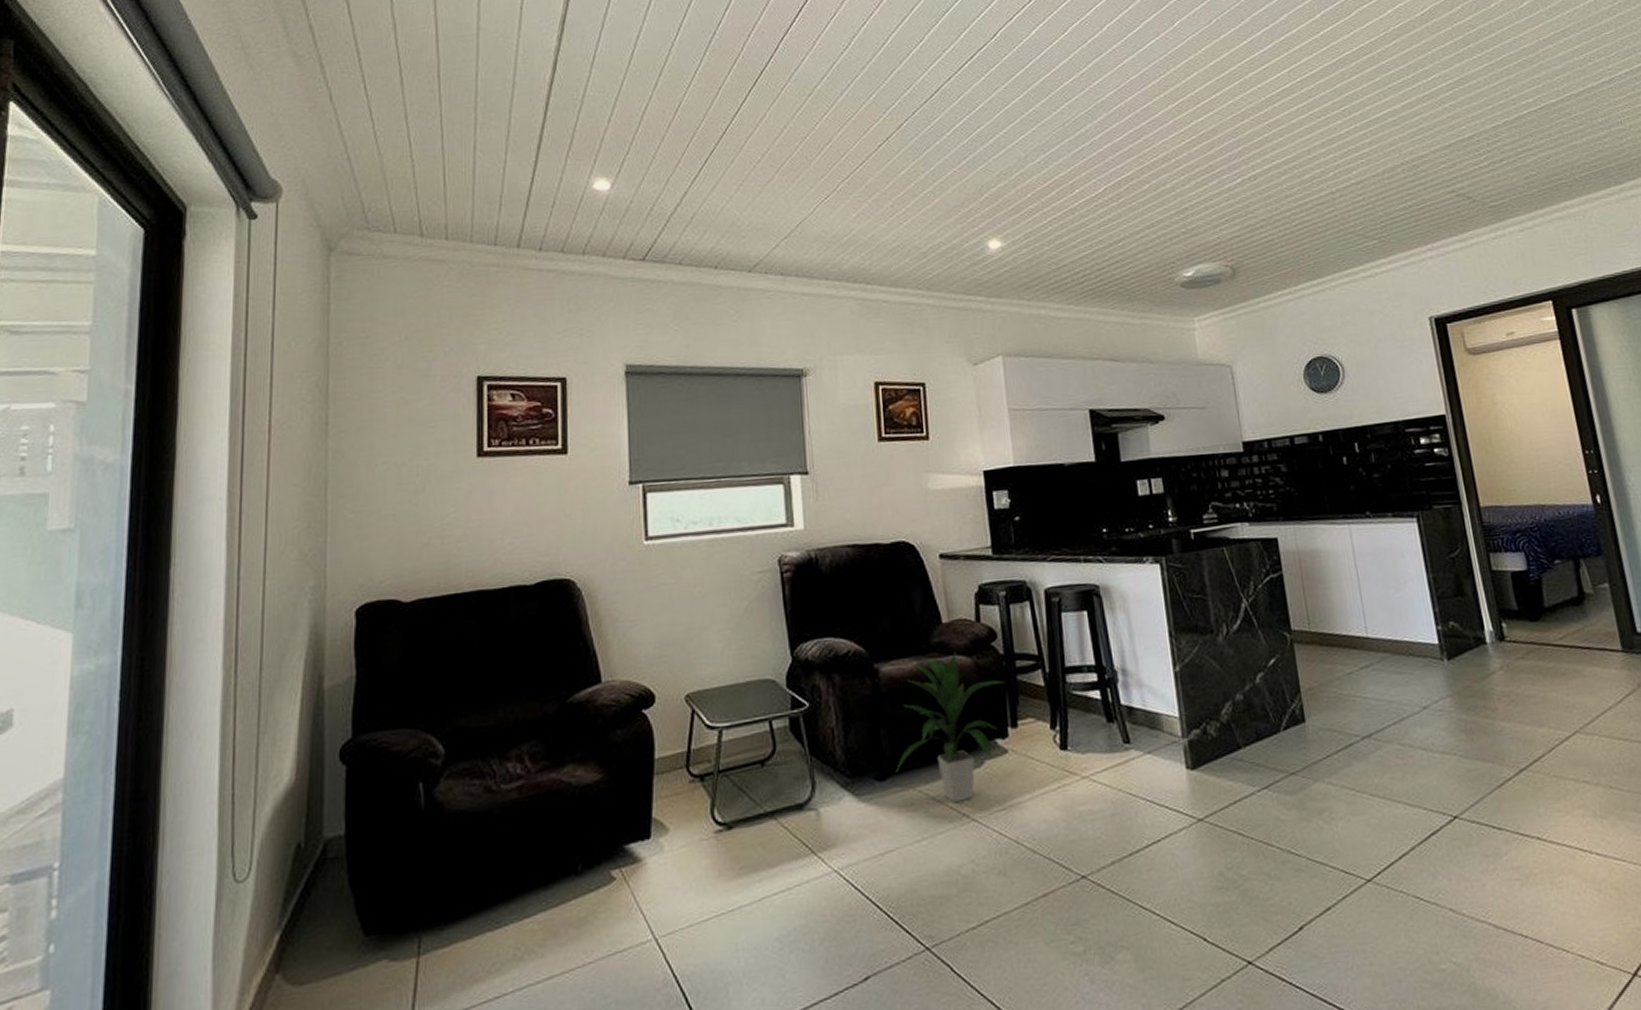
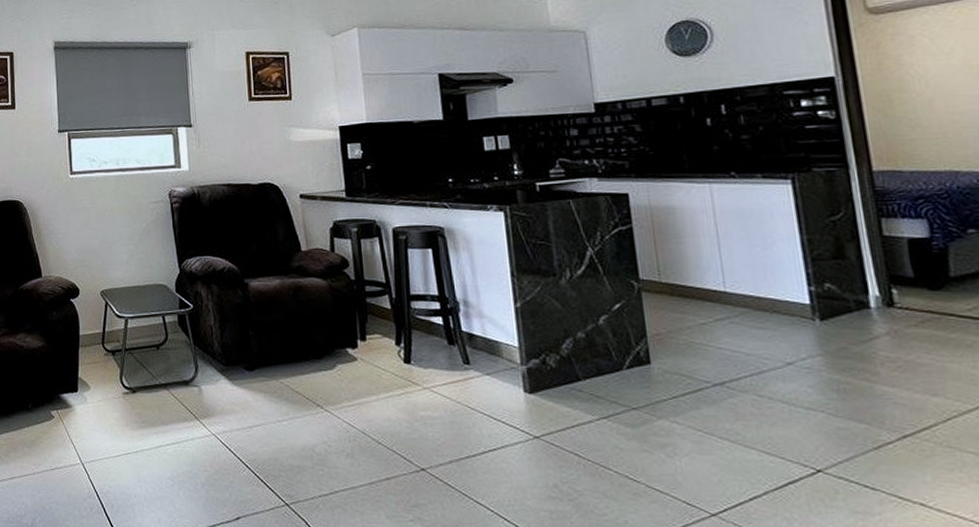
indoor plant: present [896,652,1005,804] -> none [262,275,355,396]

